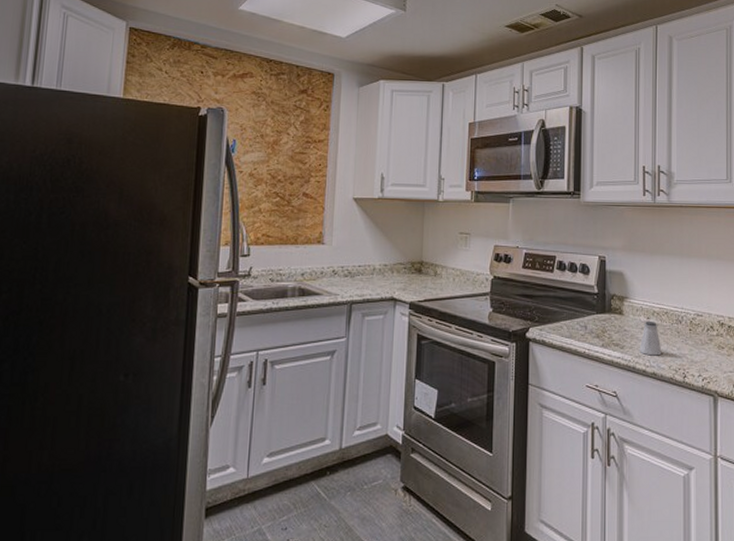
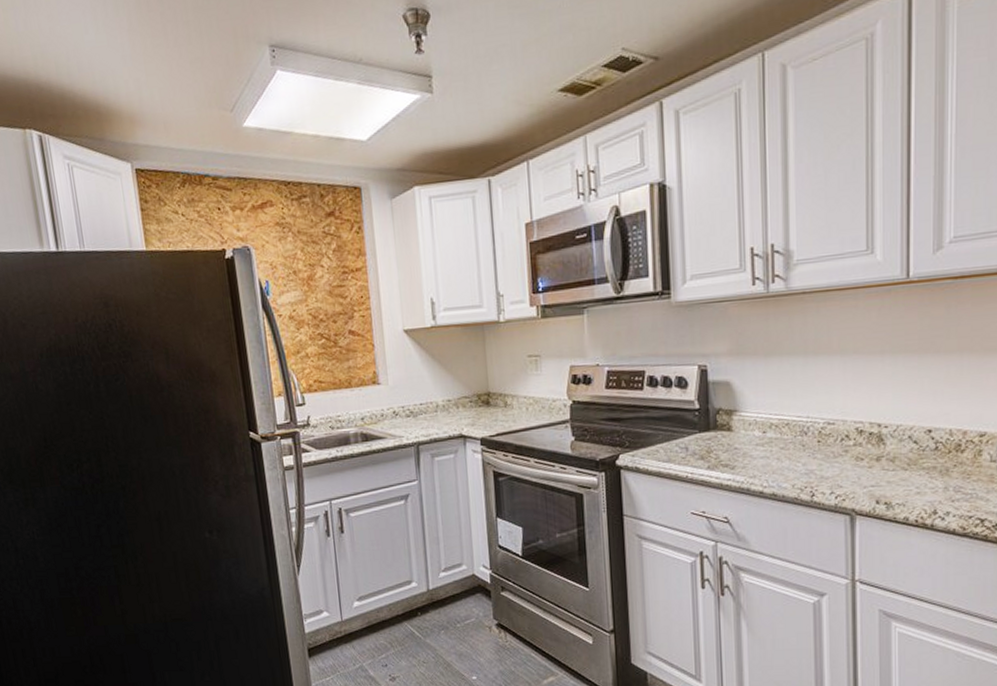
saltshaker: present [639,322,662,356] -> none [754,435,783,475]

